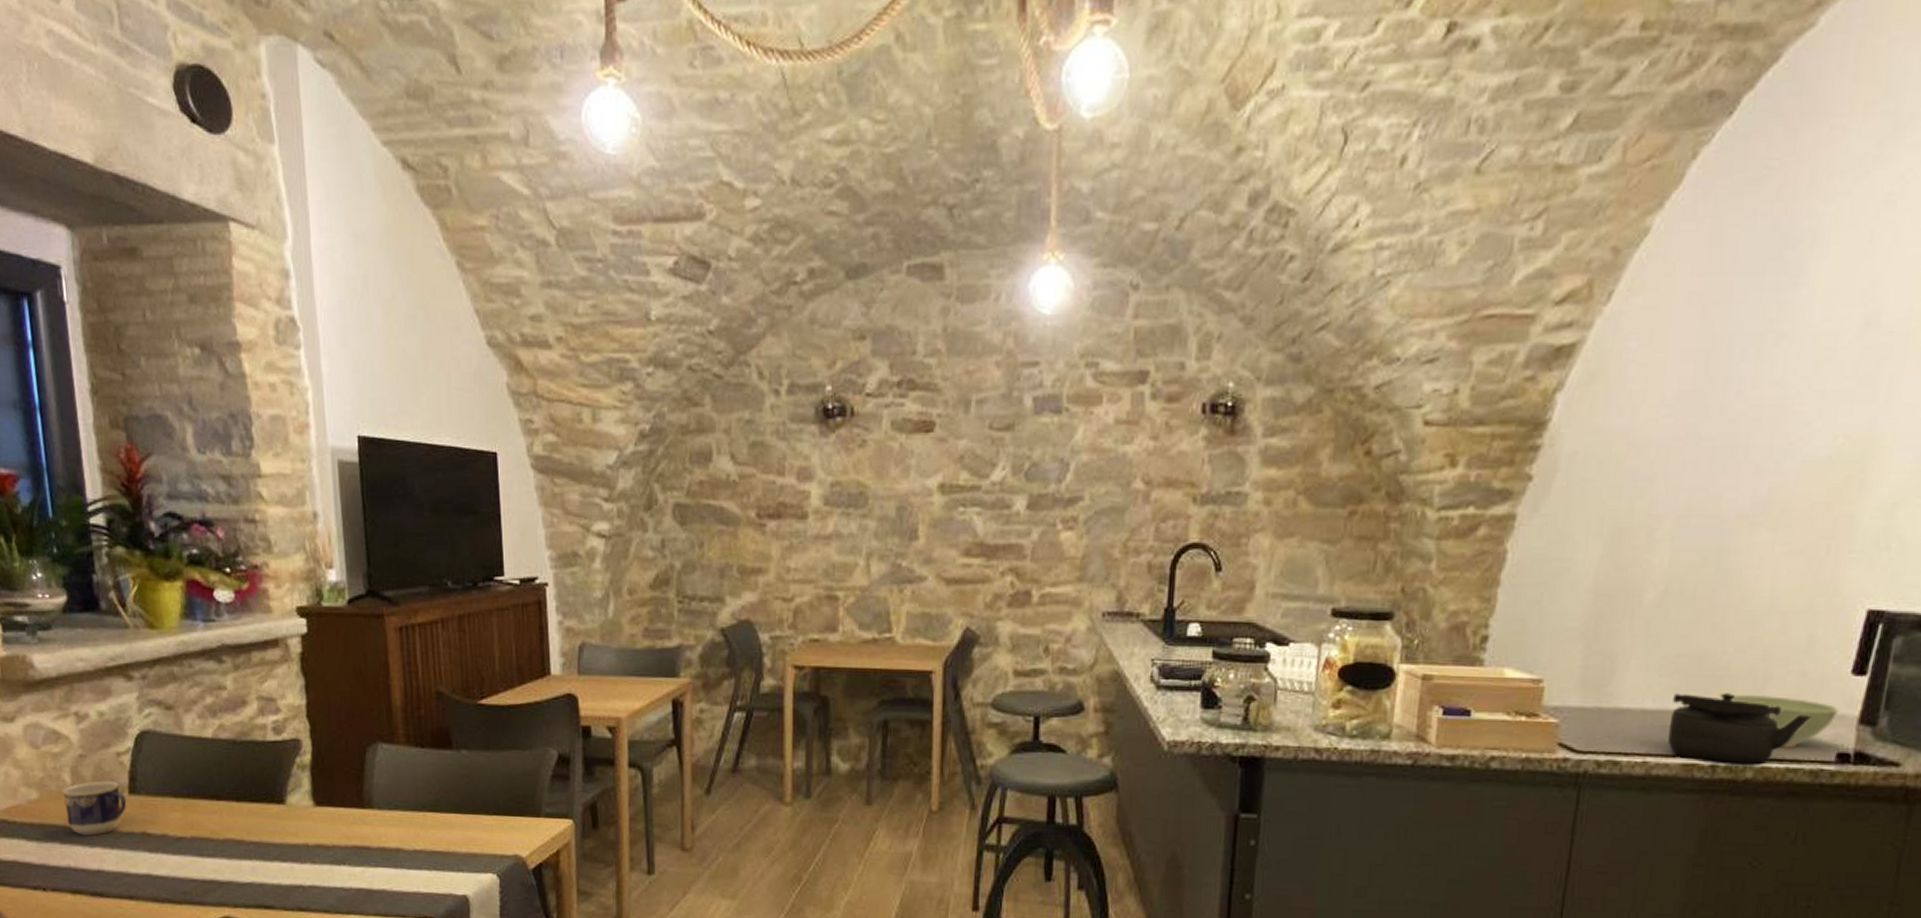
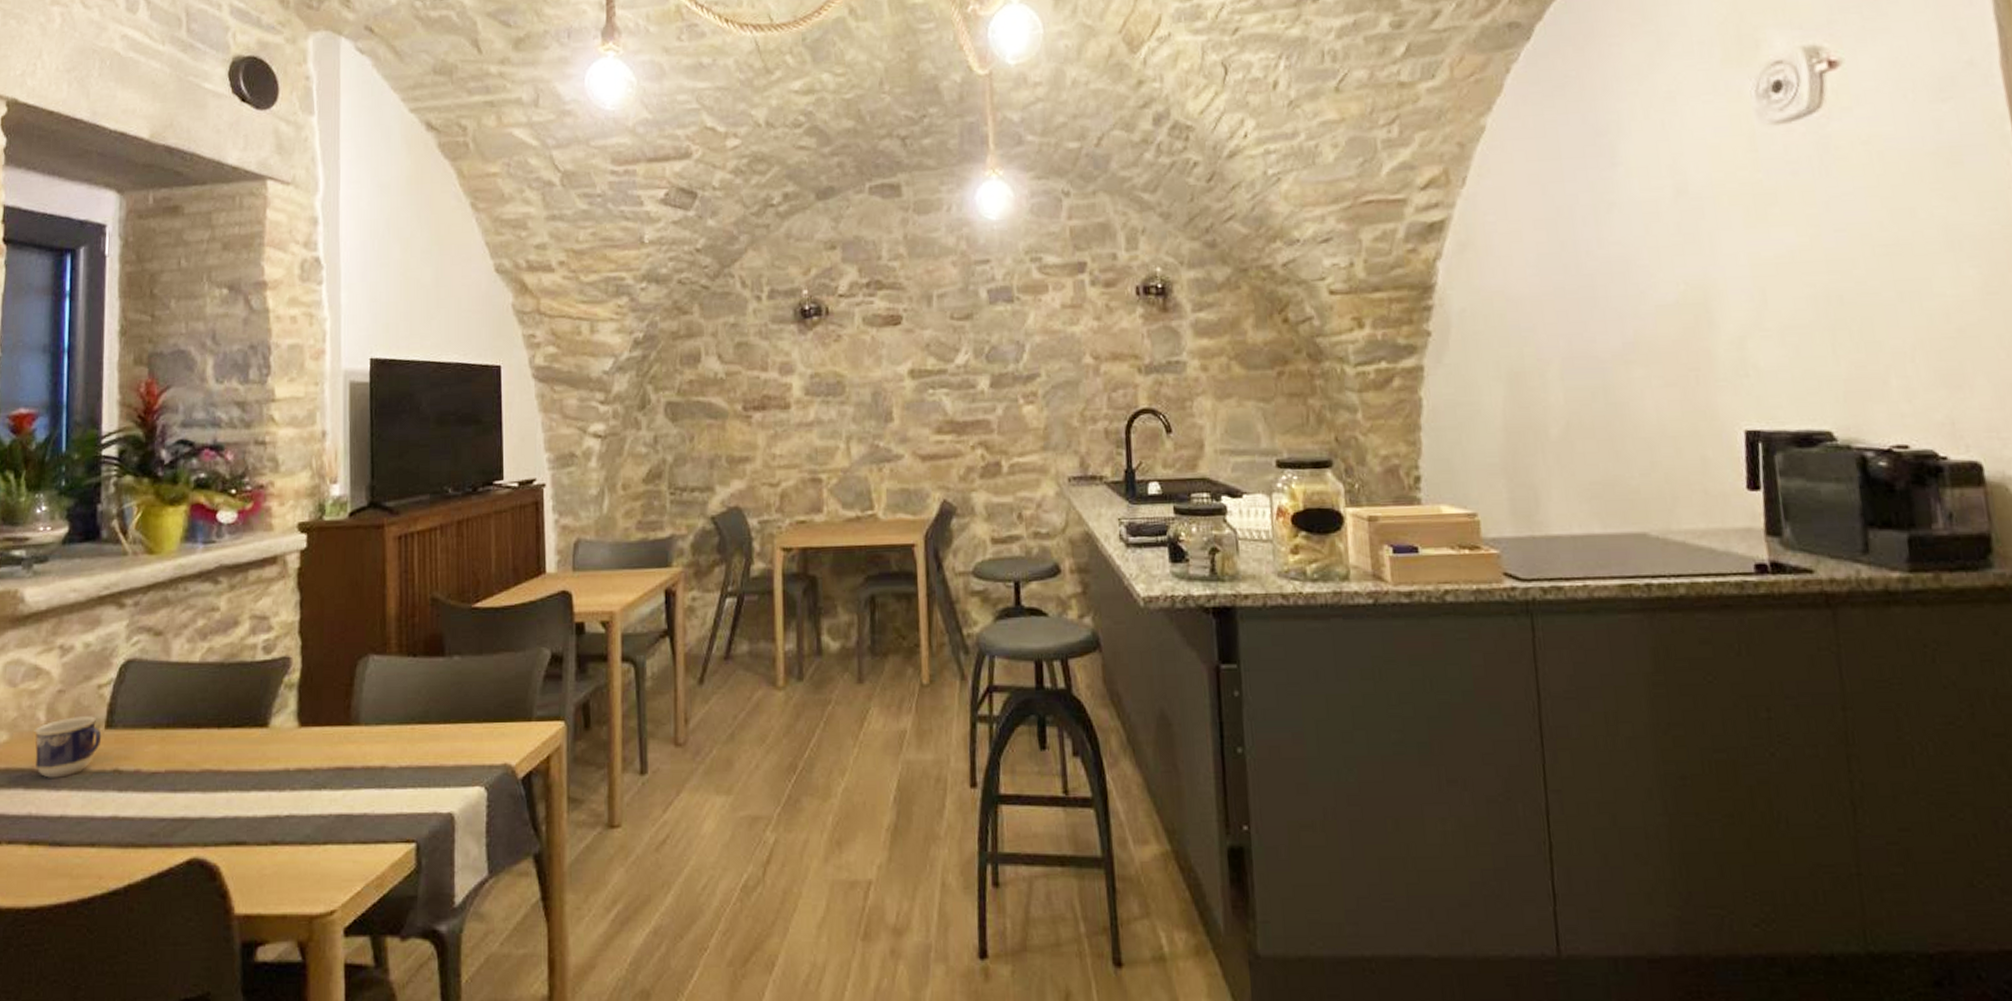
kettle: present [1667,693,1813,767] -> none [1596,514,1724,584]
bowl: present [1732,694,1840,750] -> none [1649,513,1746,565]

